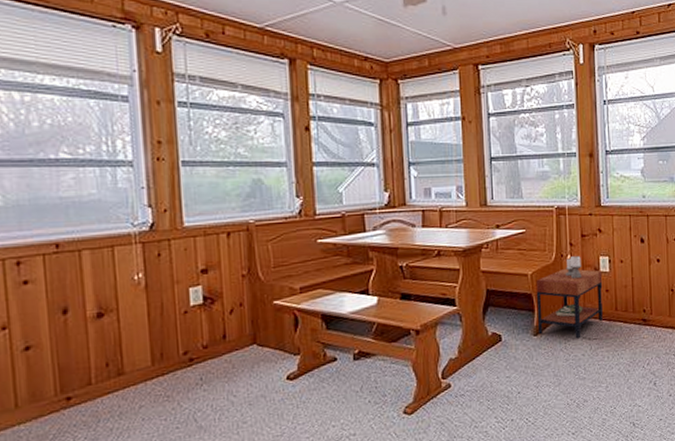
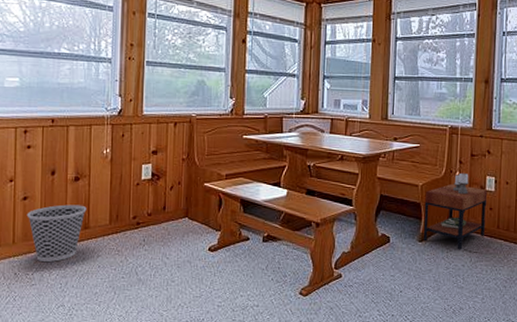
wastebasket: none [32,347,118,425] -> present [26,204,87,262]

